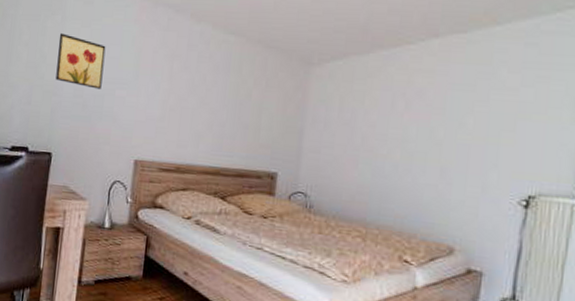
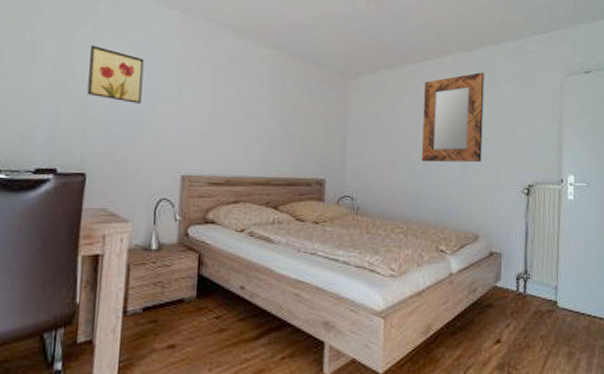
home mirror: none [389,59,481,165] -> present [421,72,484,163]

